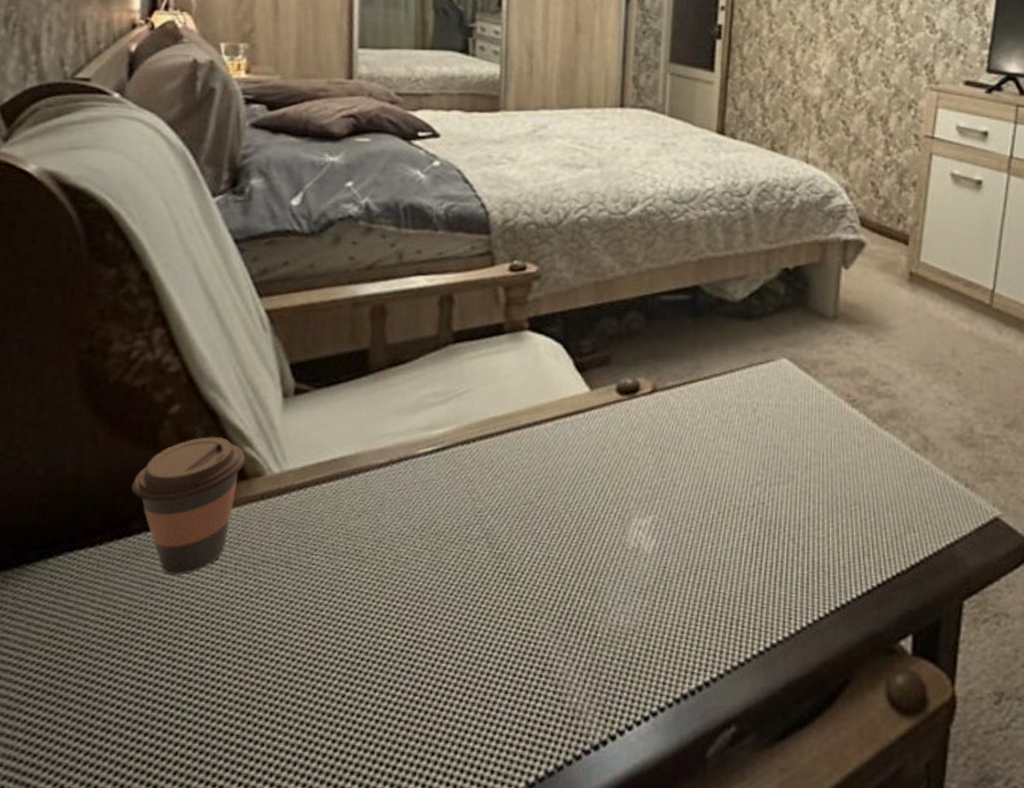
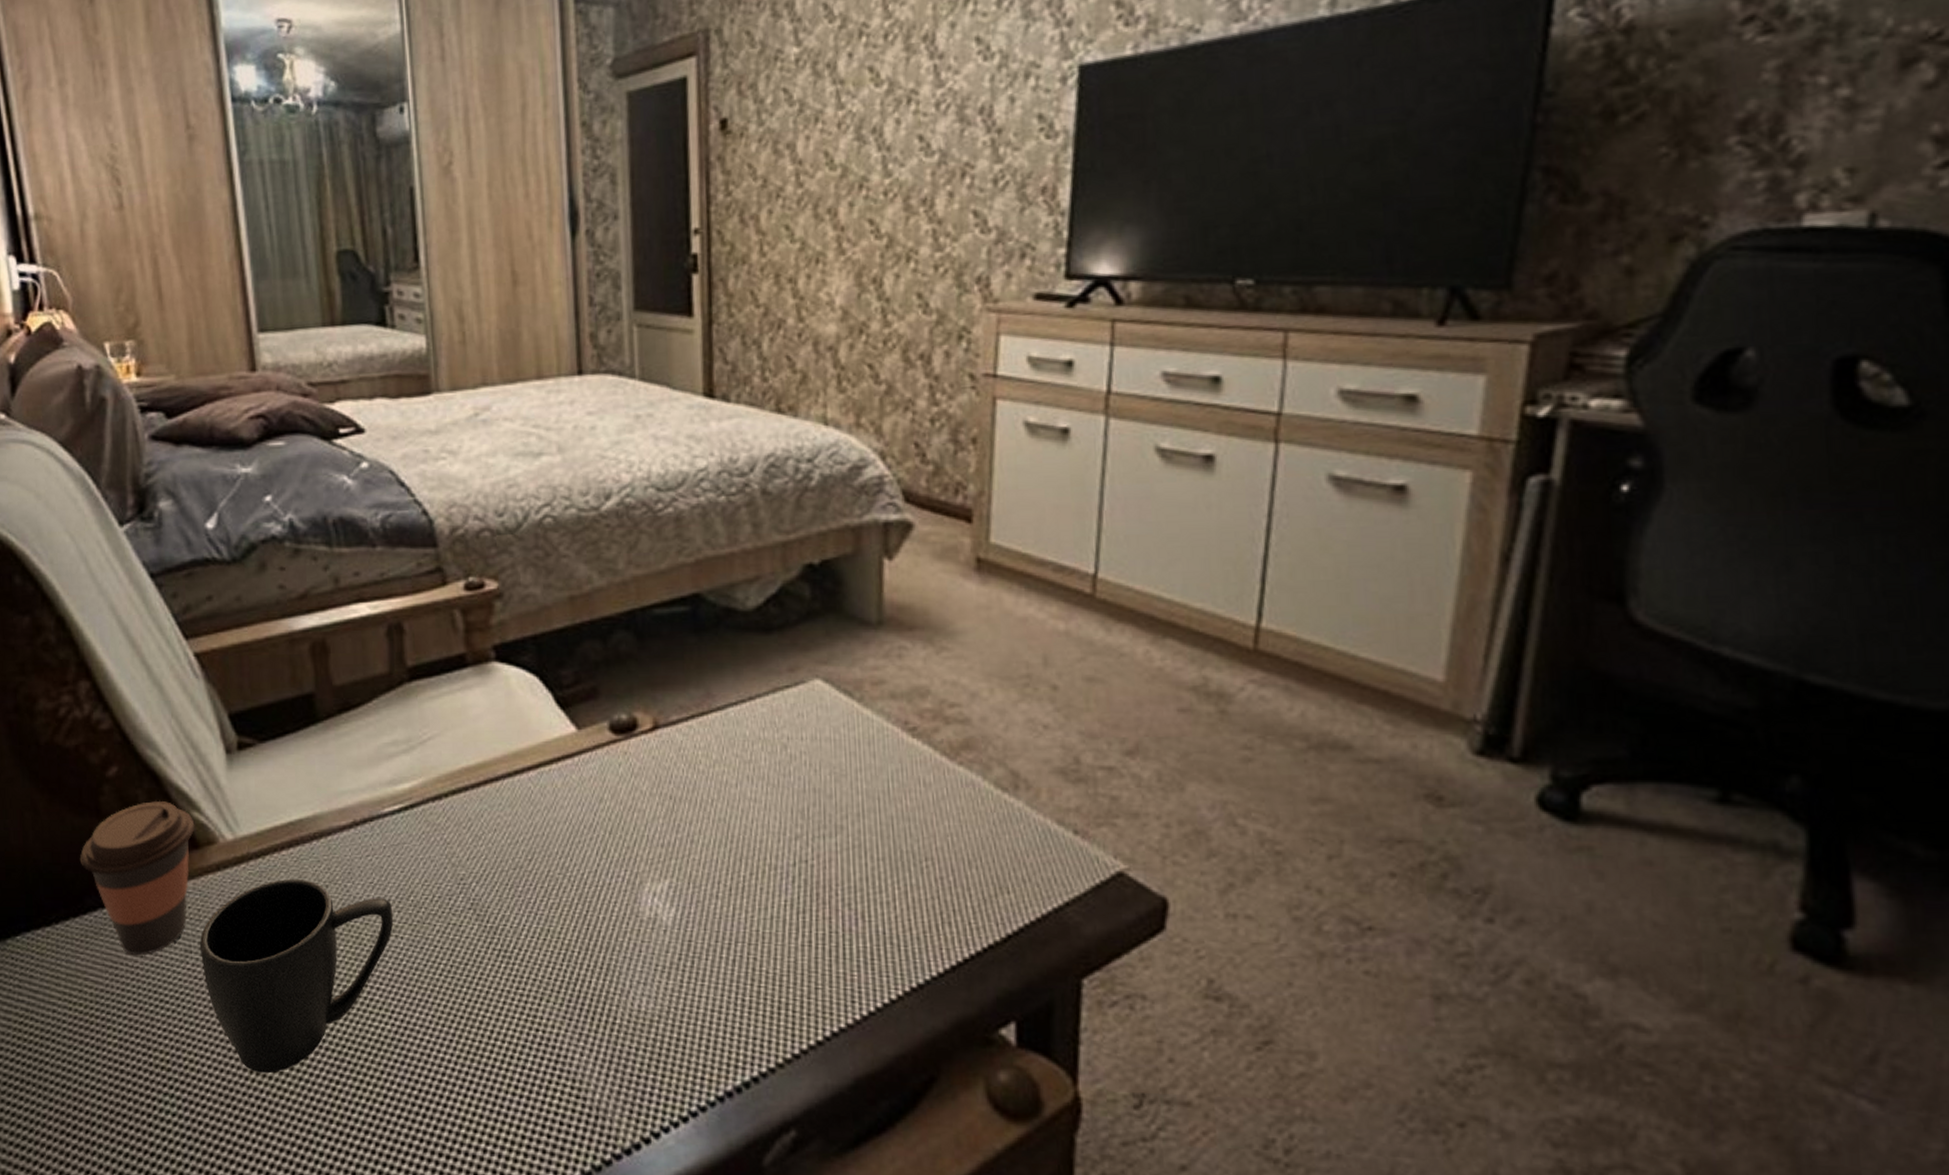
mug: none [235,509,416,683] -> present [199,879,394,1074]

